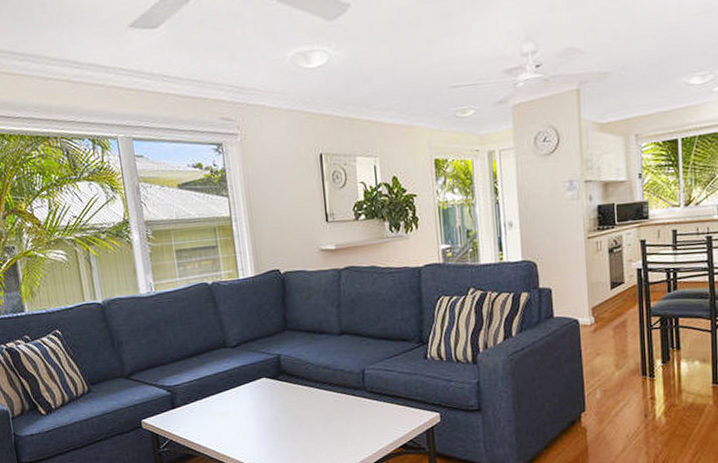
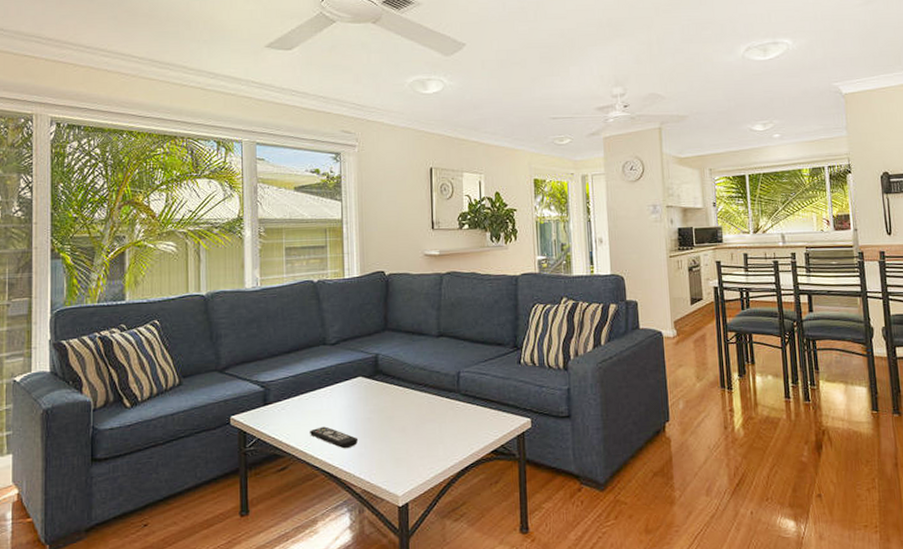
remote control: none [219,427,268,448] -> present [310,426,359,449]

